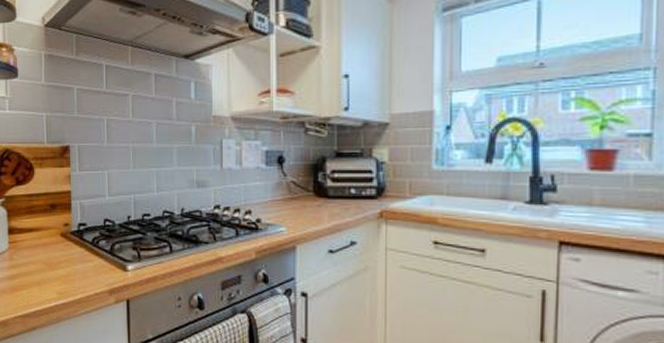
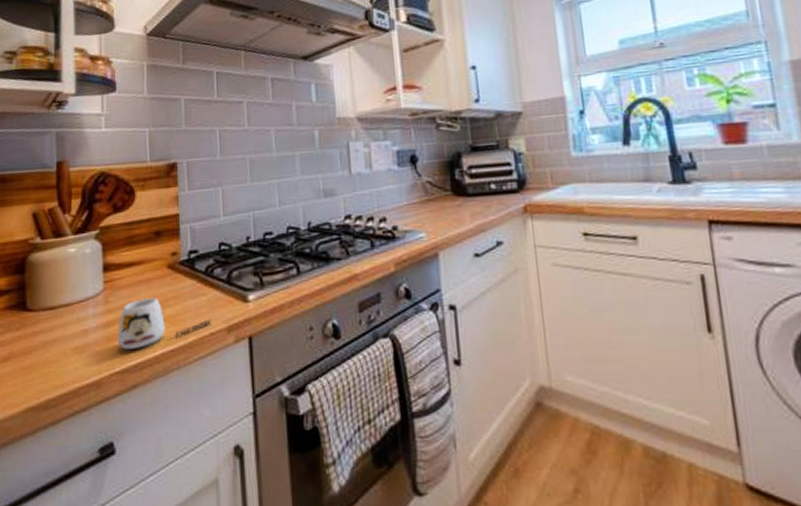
mug: none [20,259,96,299] -> present [117,298,211,349]

